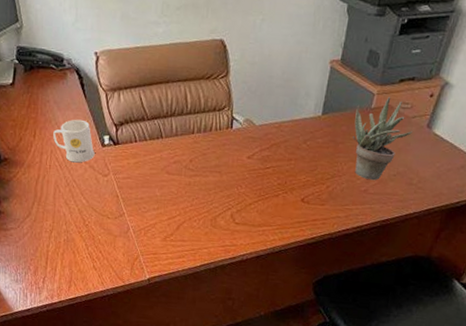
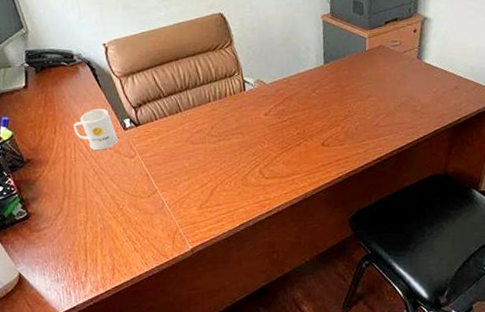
succulent plant: present [353,97,412,181] -> none [353,38,406,115]

